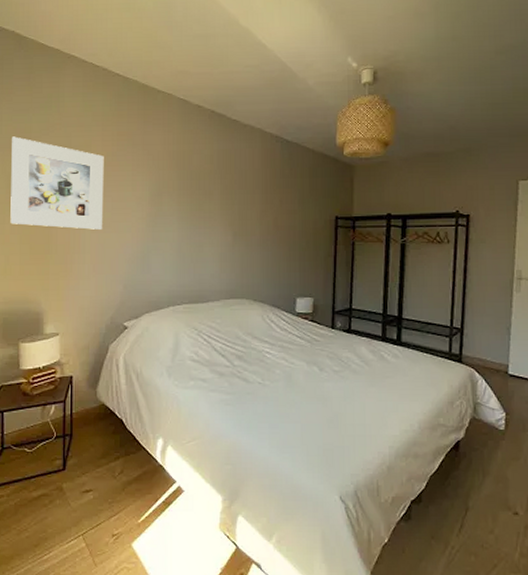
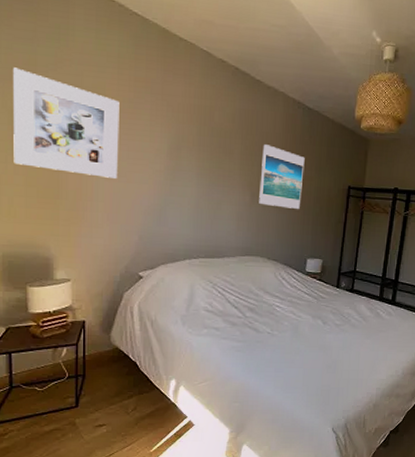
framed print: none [241,182,287,245] -> present [259,144,305,209]

